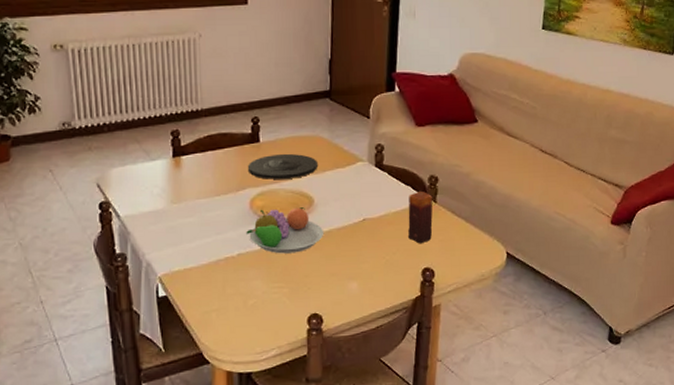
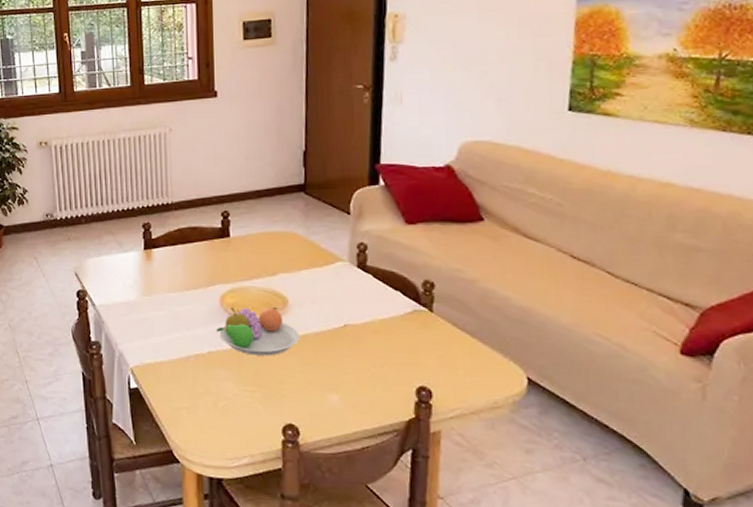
plate: present [249,153,318,179] -> none [219,249,292,276]
candle: present [408,190,433,243] -> none [397,297,429,357]

